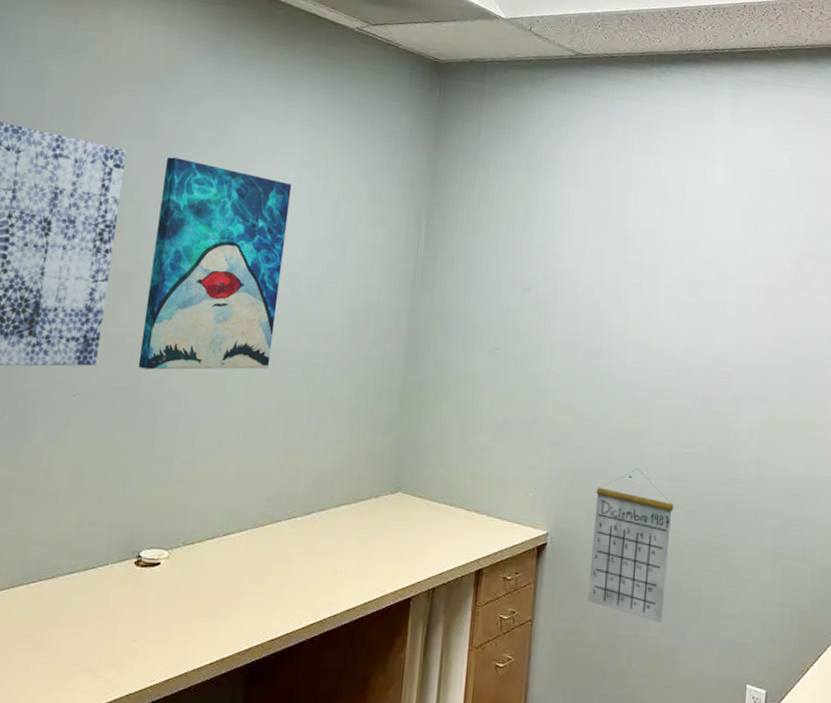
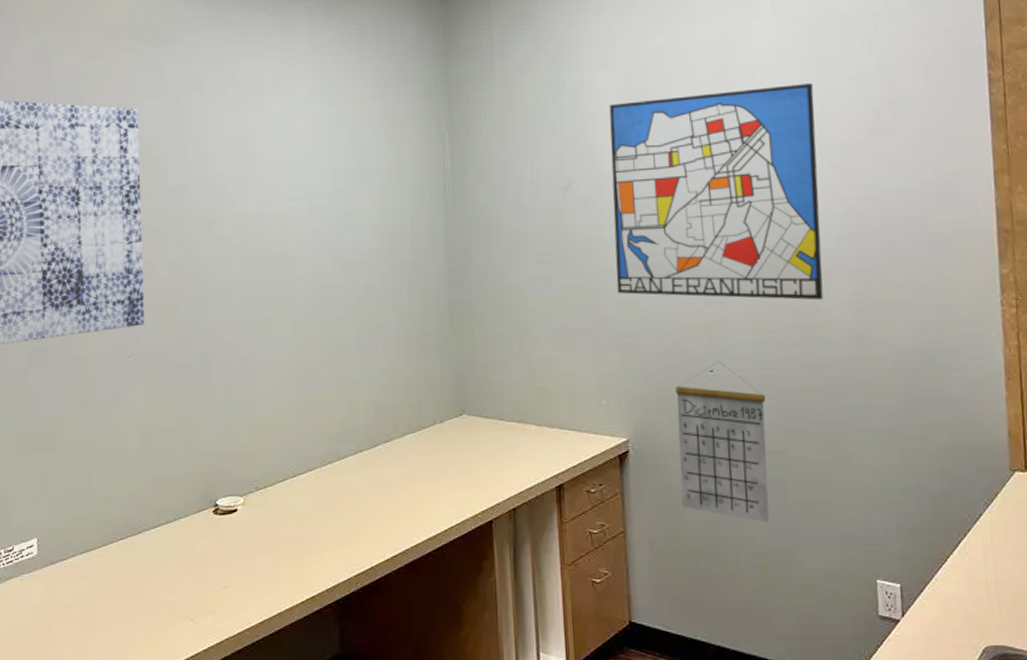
wall art: present [138,157,292,370] -> none [177,108,312,322]
wall art: none [557,219,750,424] -> present [609,83,824,300]

